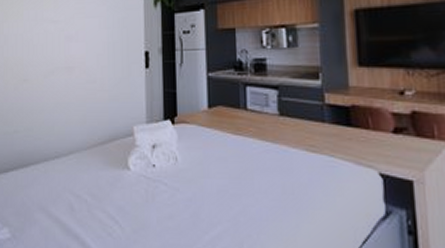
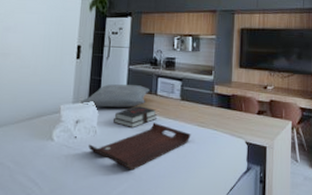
pillow: none [155,98,238,128] -> present [81,84,151,108]
serving tray: none [170,147,298,210] -> present [89,123,191,170]
hardback book: none [195,125,249,155] -> present [112,106,157,129]

